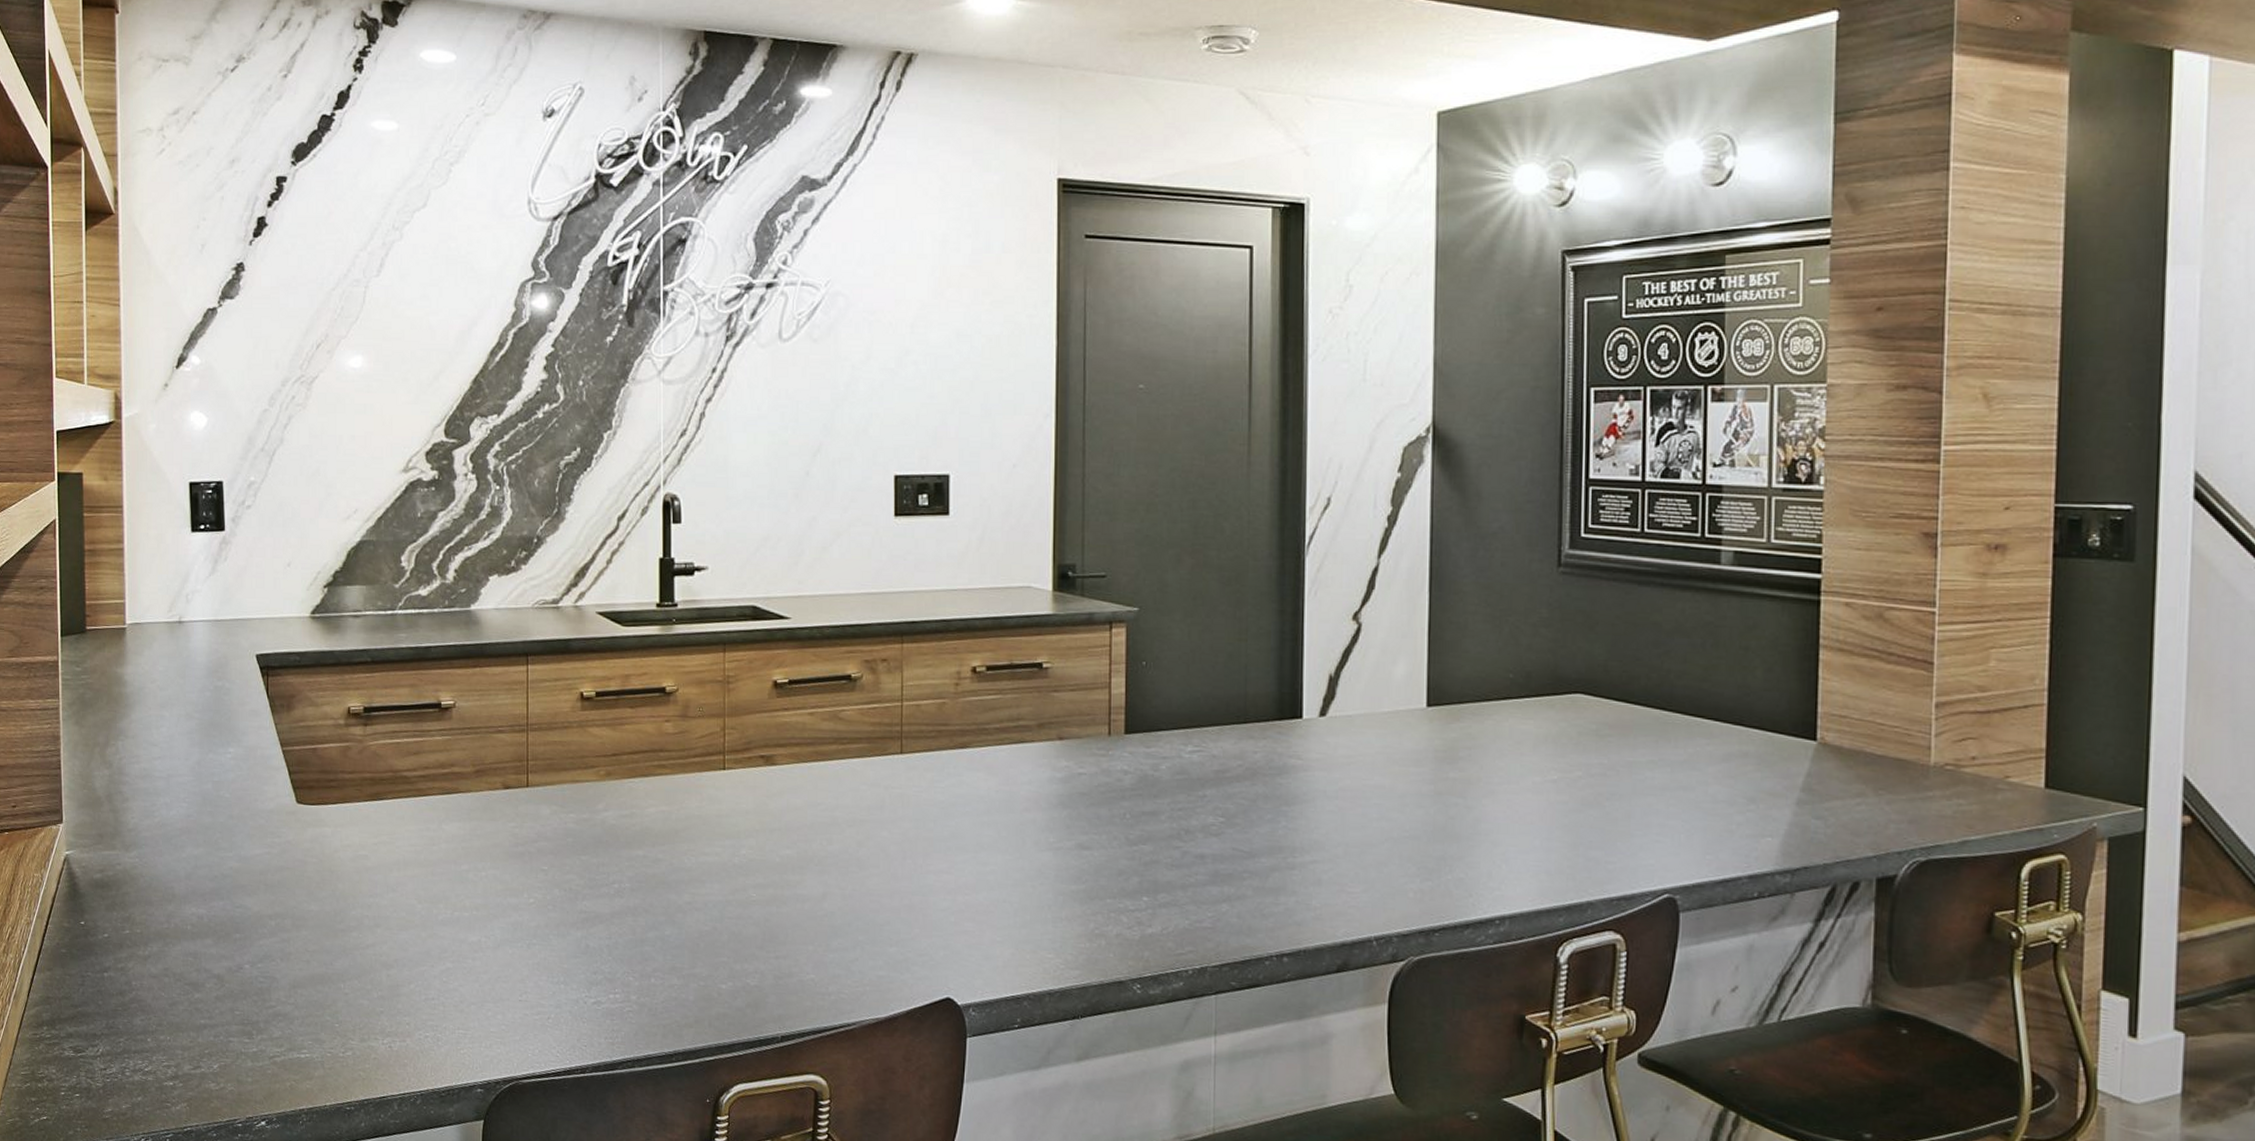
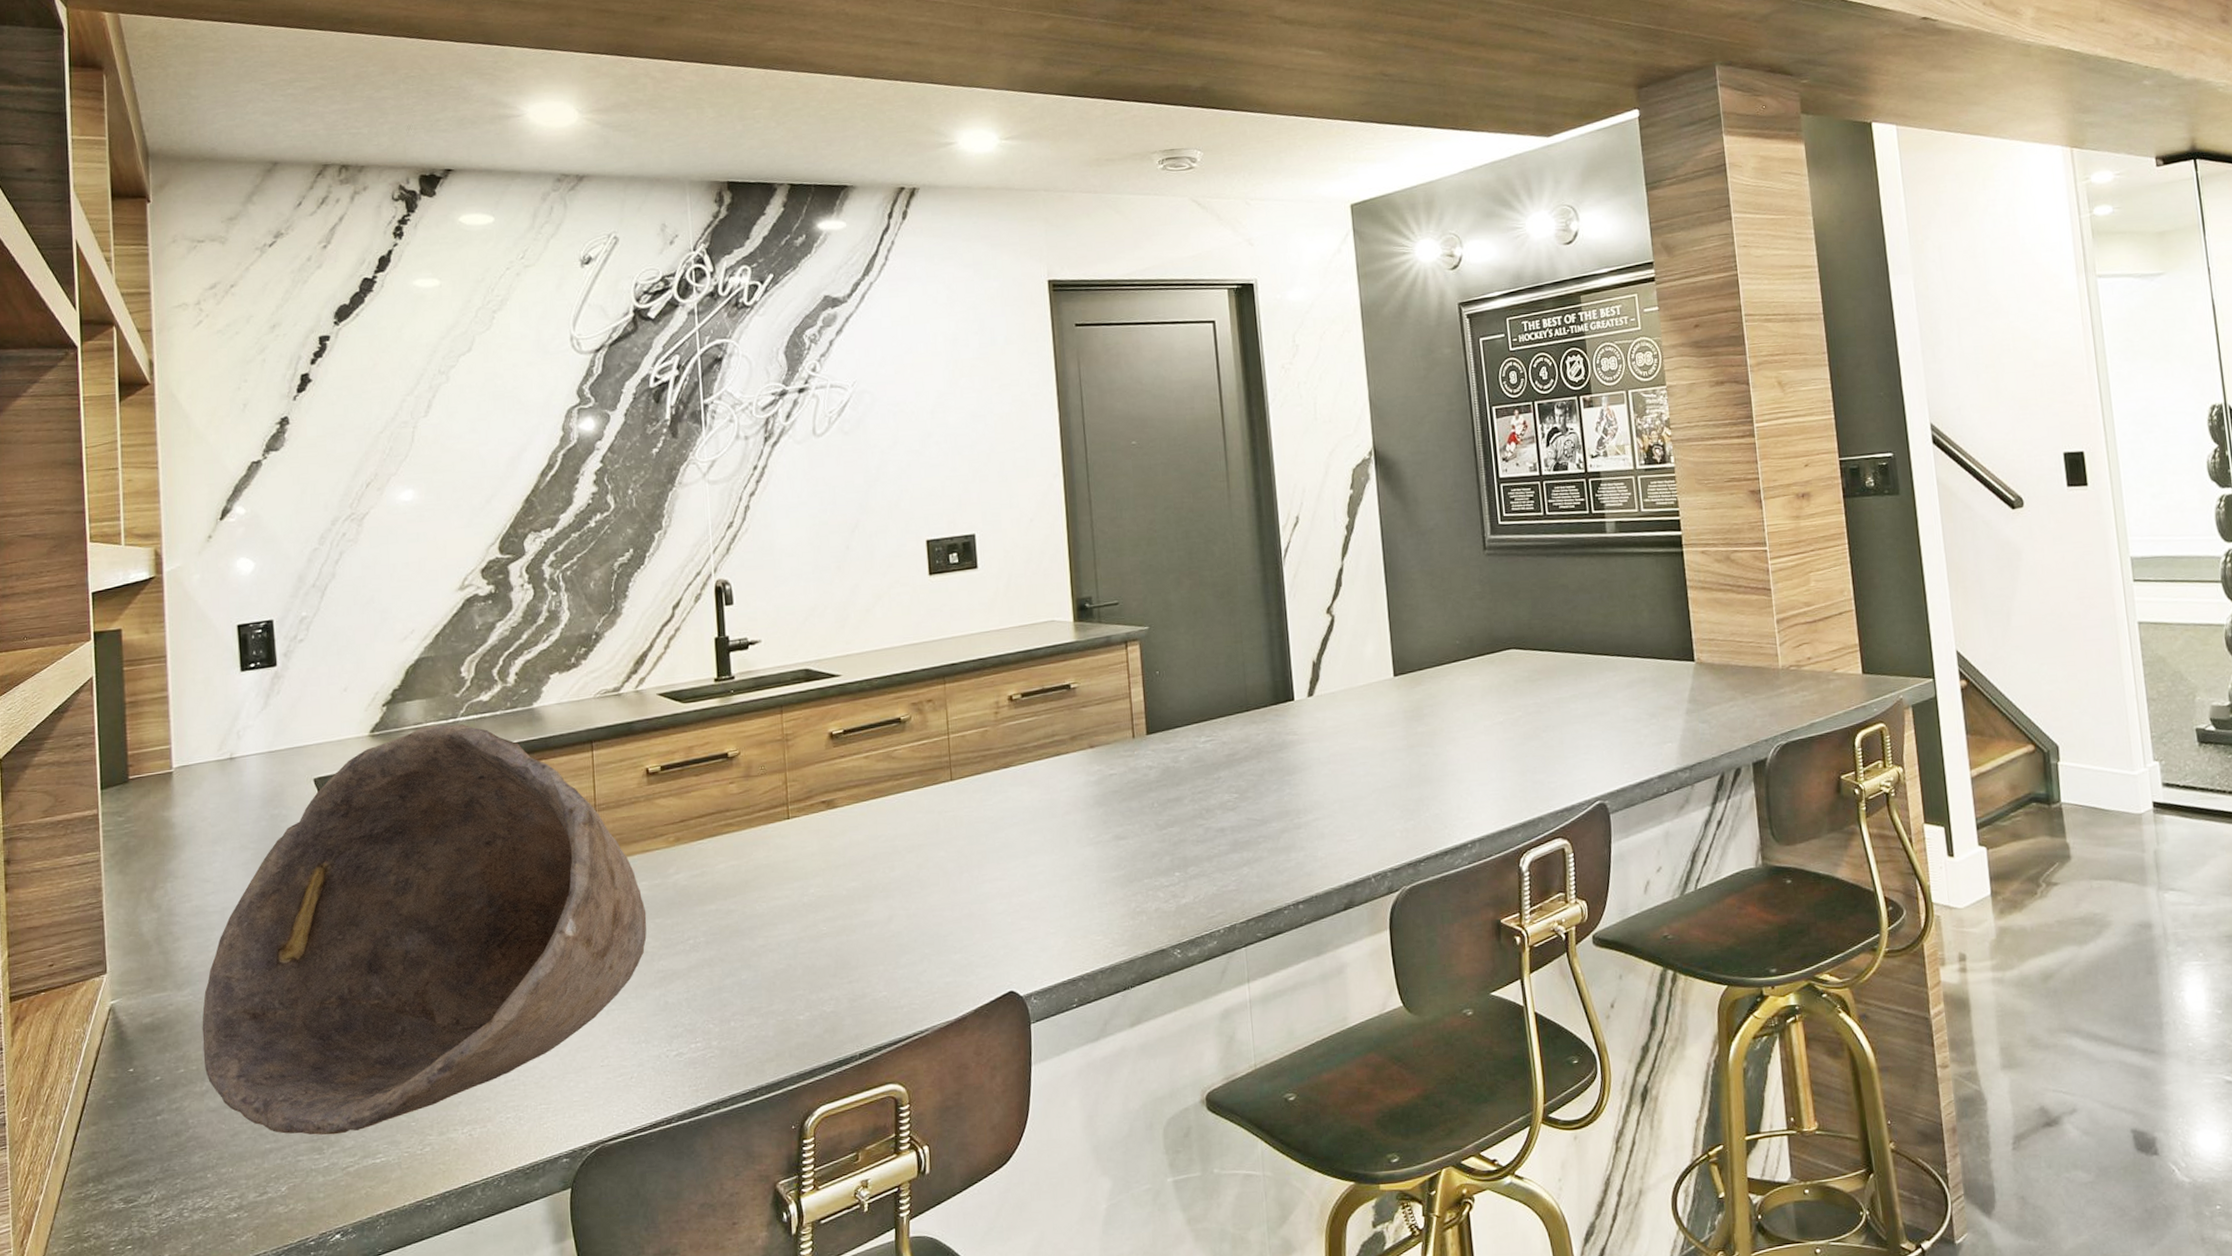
bowl: none [146,614,573,1022] -> present [202,724,647,1135]

